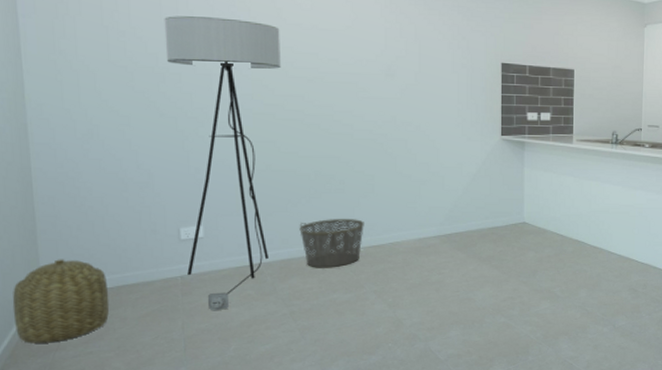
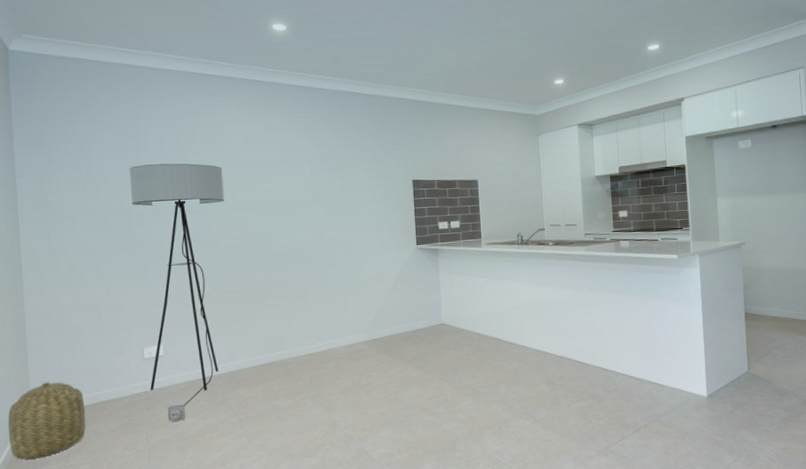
basket: present [299,219,364,268] -> none [244,330,300,378]

